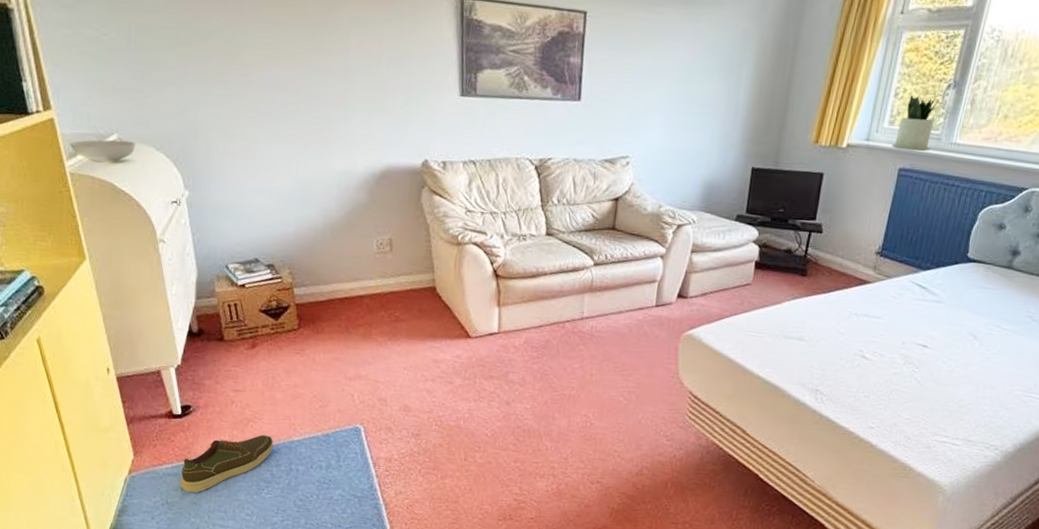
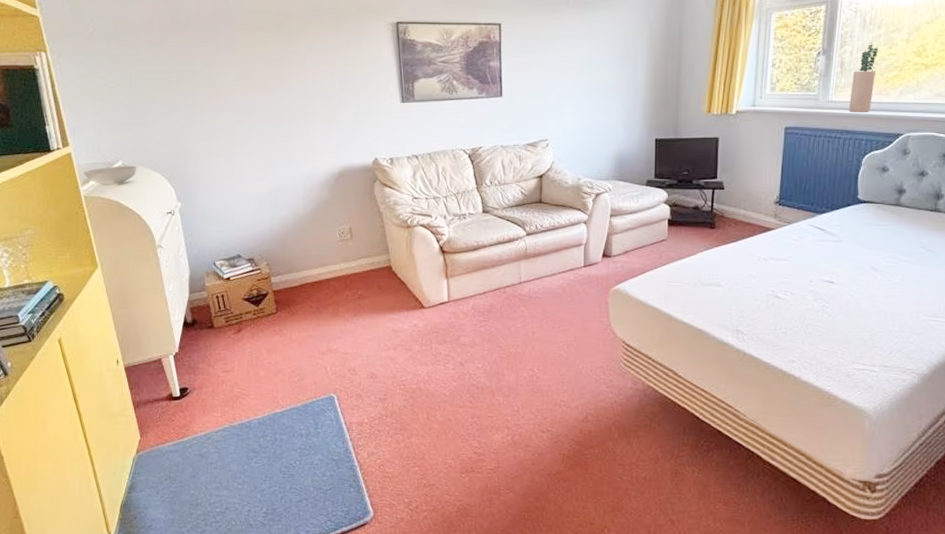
shoe: present [180,435,274,493] -> none [180,409,260,467]
planter: present [892,95,939,152] -> none [776,63,812,111]
vase: none [972,77,1017,161] -> present [848,41,879,113]

